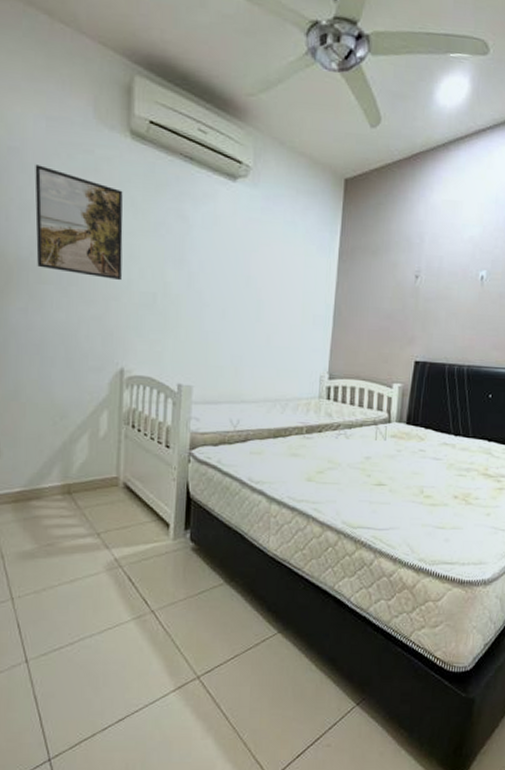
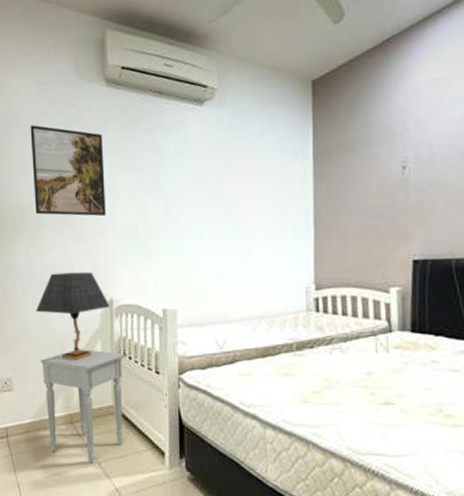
table lamp: none [31,334,120,429] -> present [35,271,110,361]
nightstand: none [35,418,134,534] -> present [40,349,126,463]

